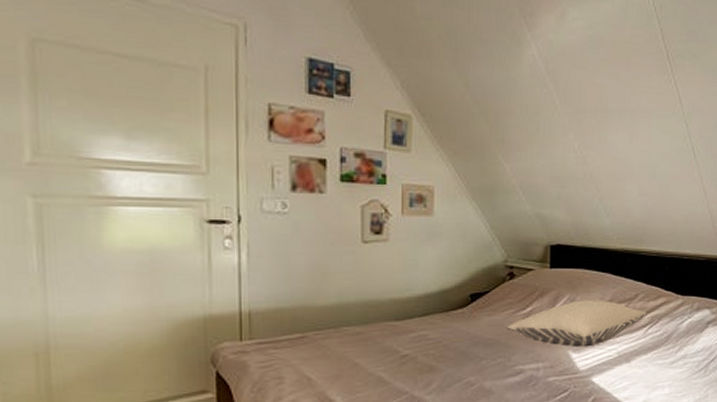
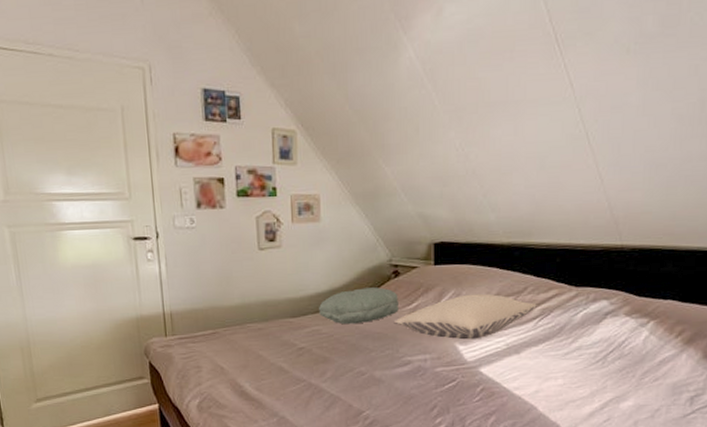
pillow: none [427,290,513,330] -> present [319,287,399,325]

